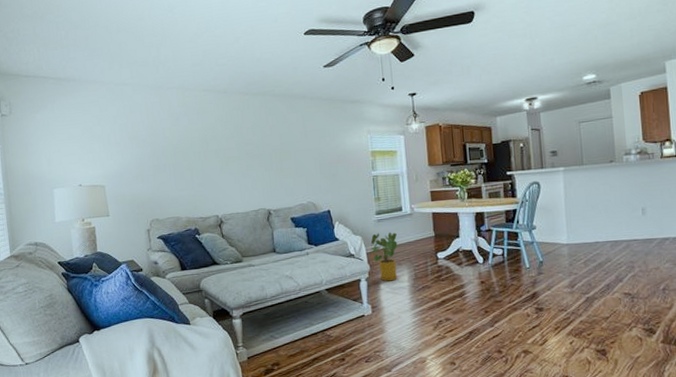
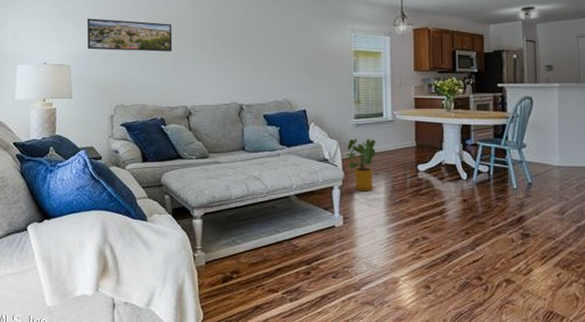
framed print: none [116,138,200,169] -> present [87,18,173,52]

